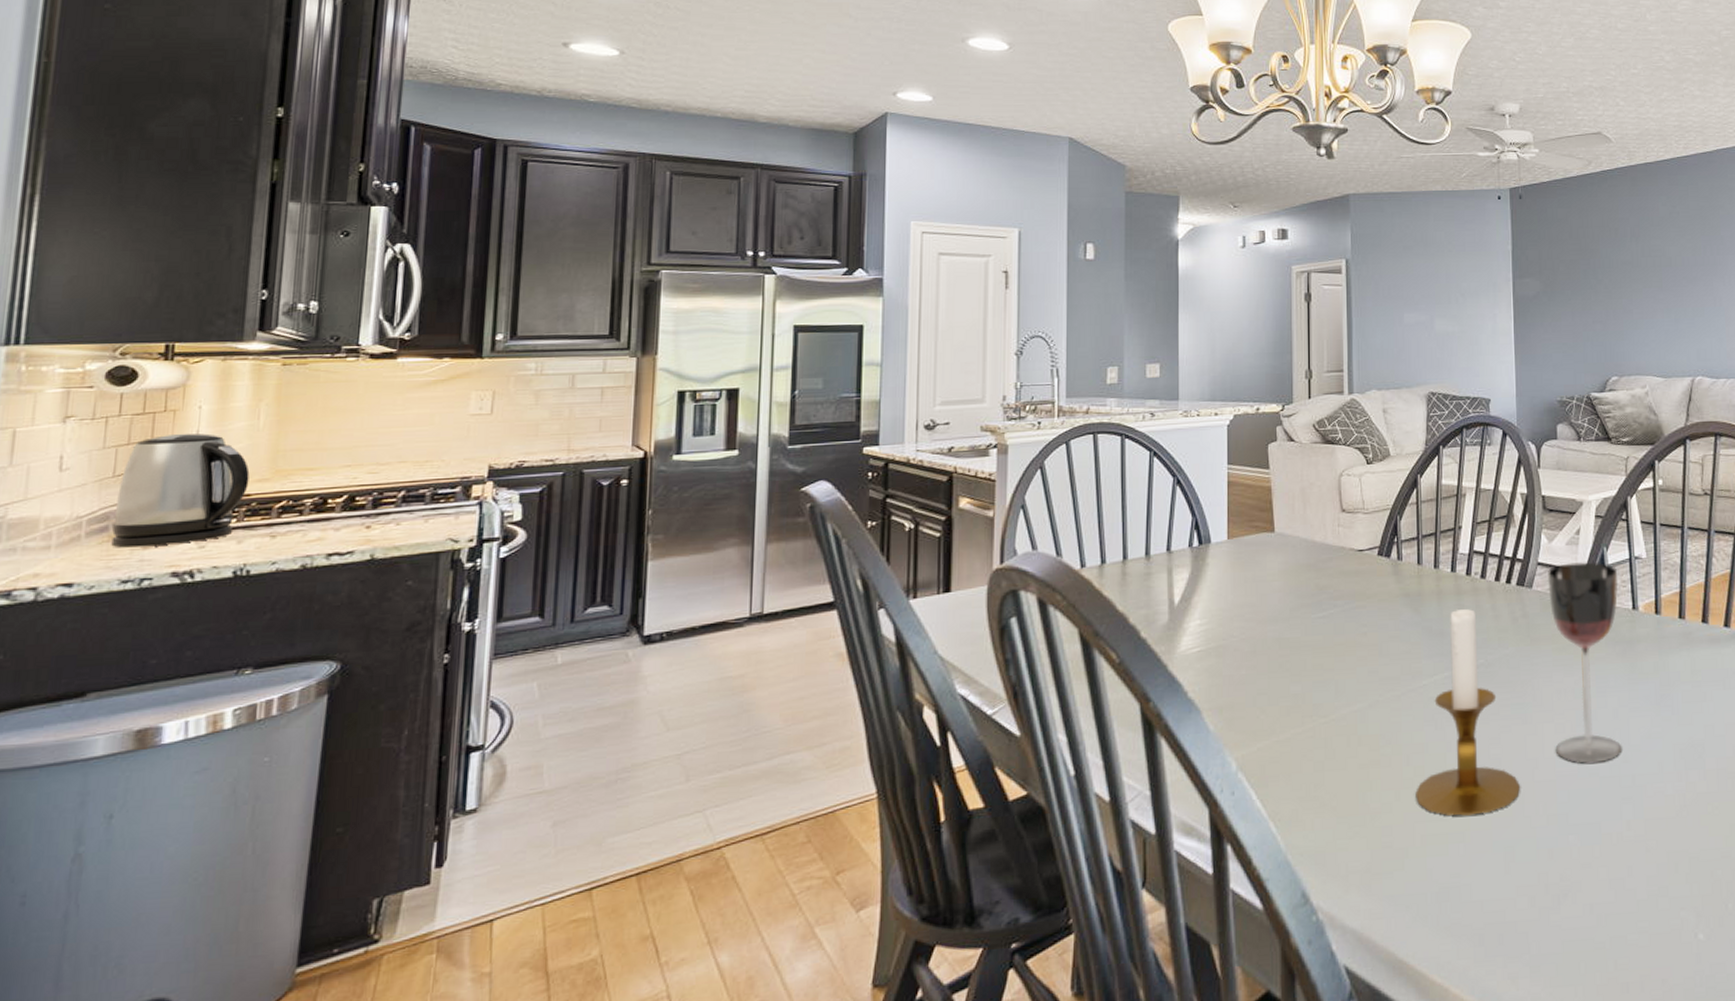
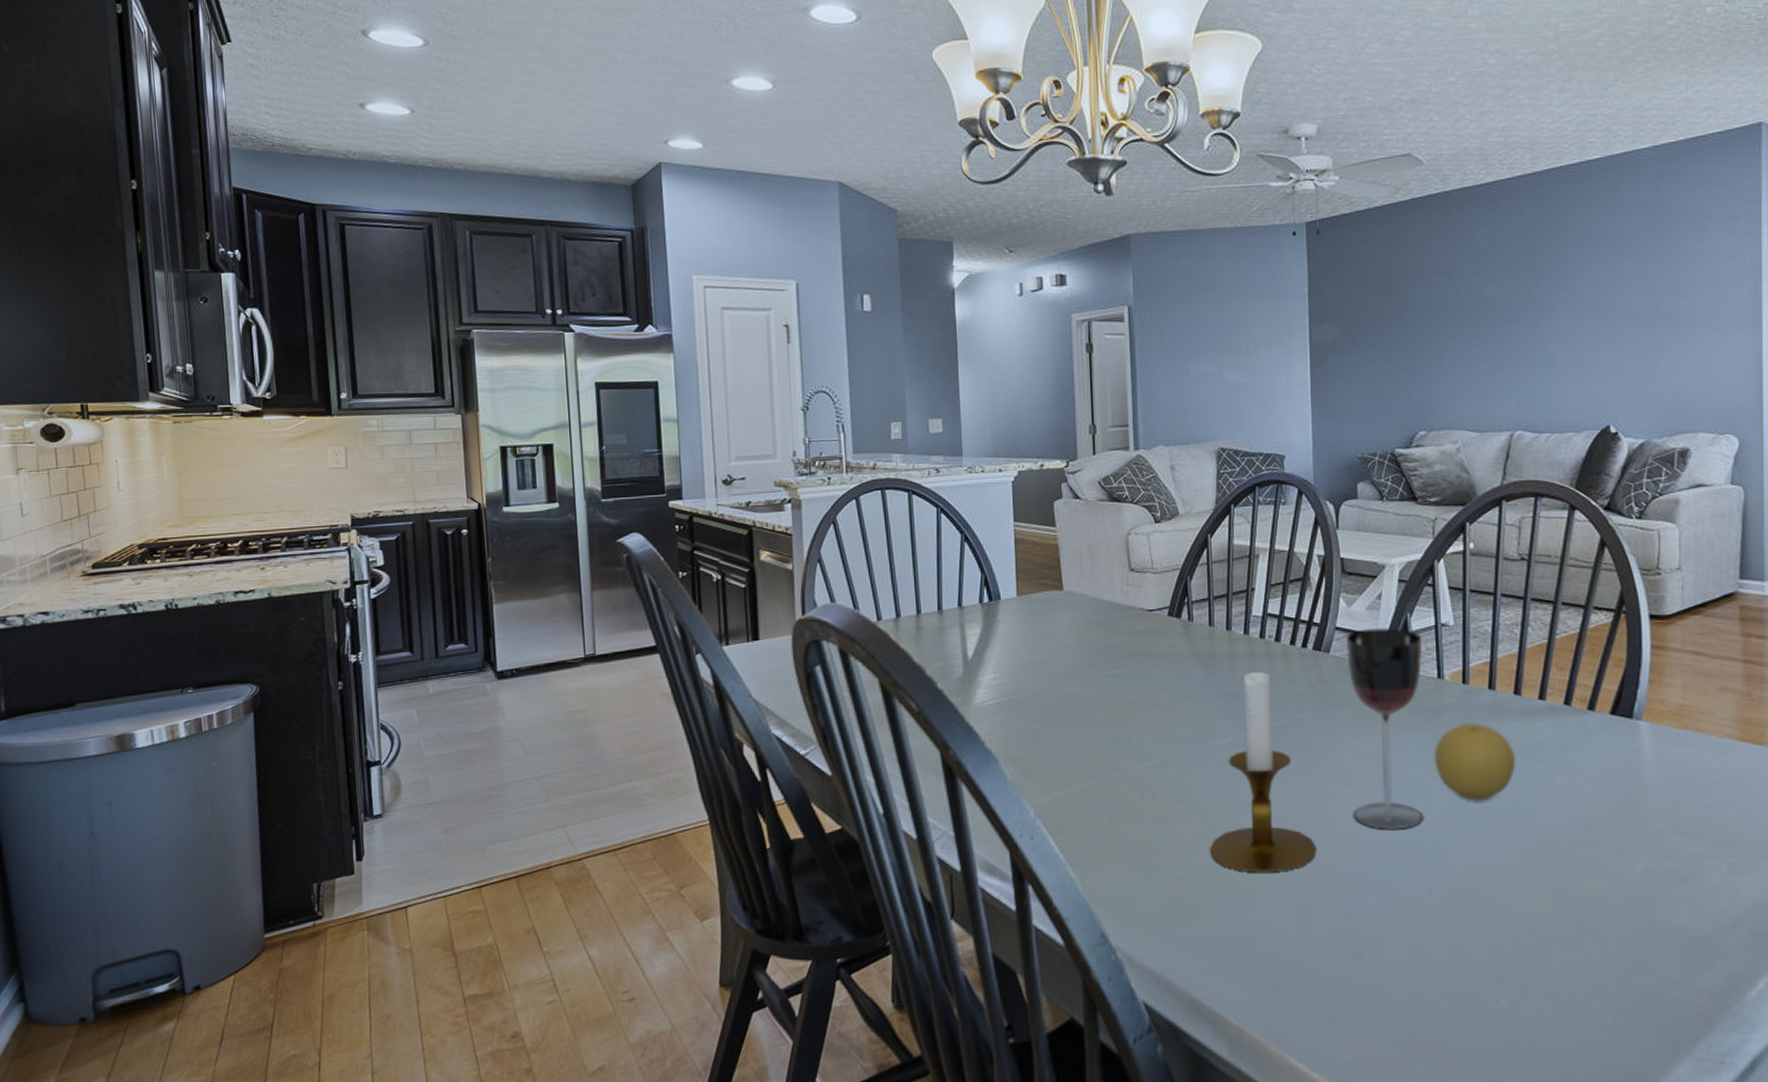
kettle: present [111,433,250,548] -> none [67,483,165,583]
fruit: none [1630,651,1706,729] -> present [1434,722,1516,801]

